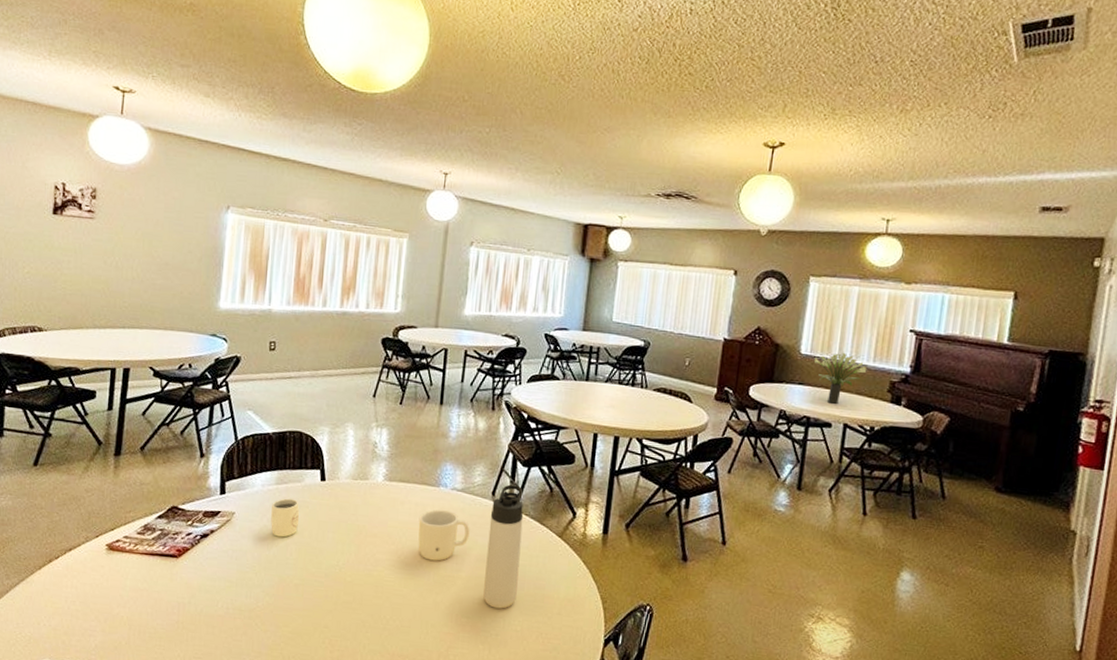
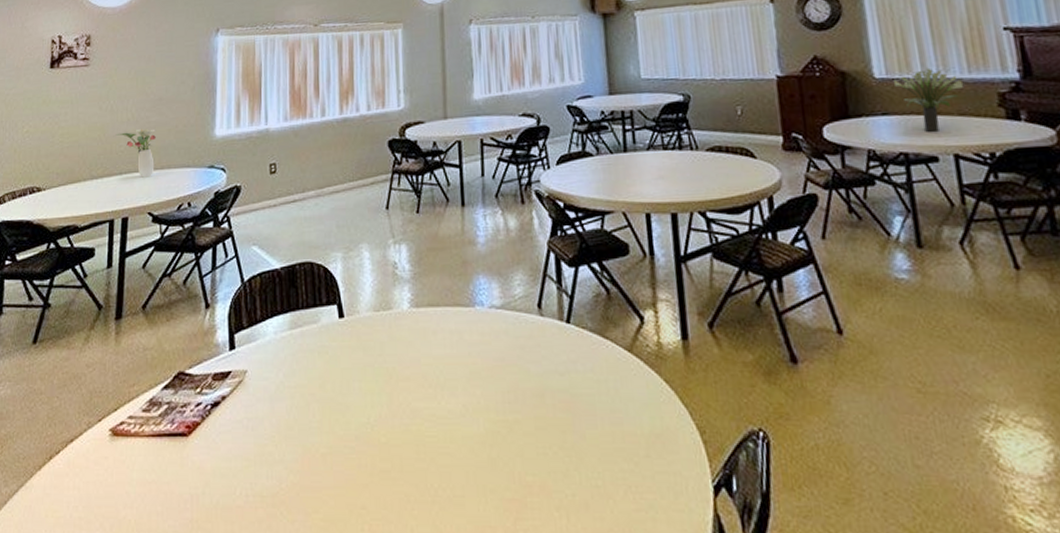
flower arrangement: none [120,288,161,336] -> present [115,128,156,179]
mug: present [271,498,299,538] -> none [287,345,319,395]
mug: present [418,509,470,561] -> none [456,334,519,403]
thermos bottle: present [483,484,524,609] -> none [540,291,590,458]

